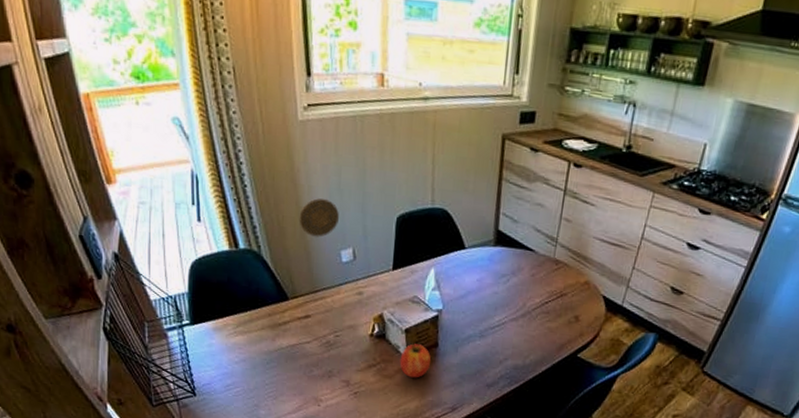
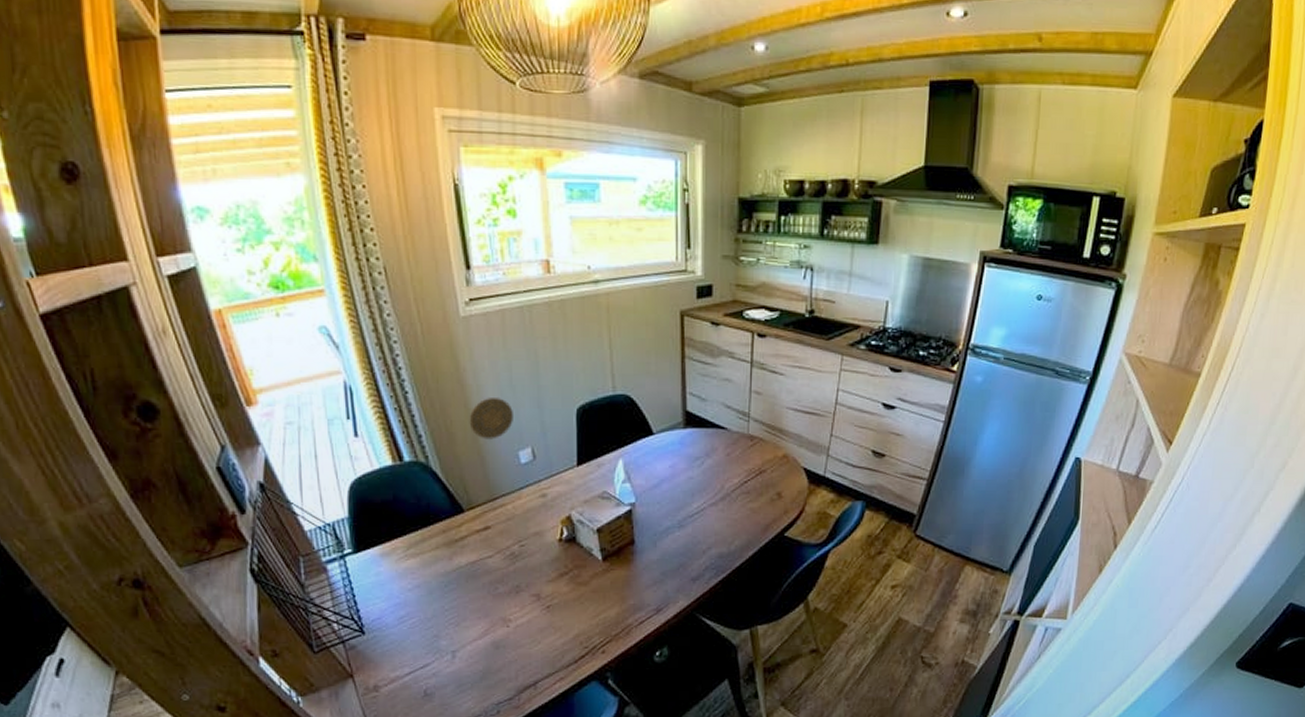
fruit: present [399,343,432,378] -> none [594,544,629,582]

